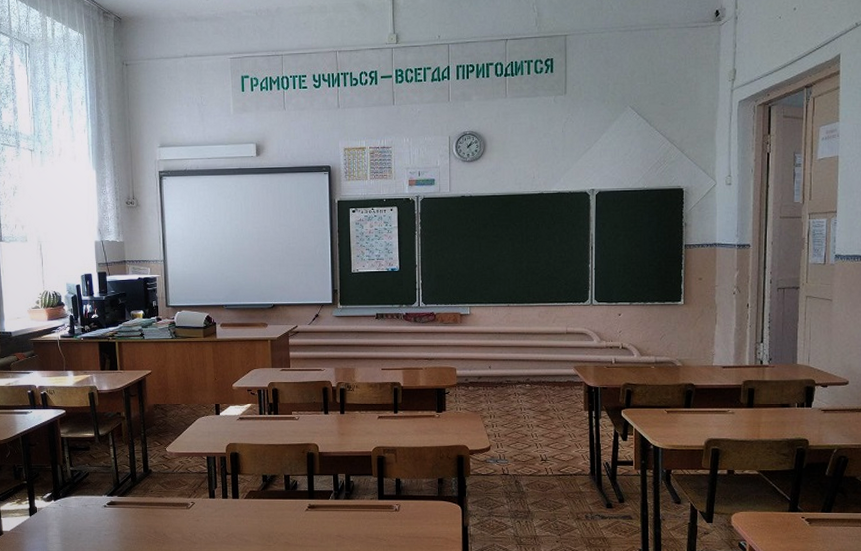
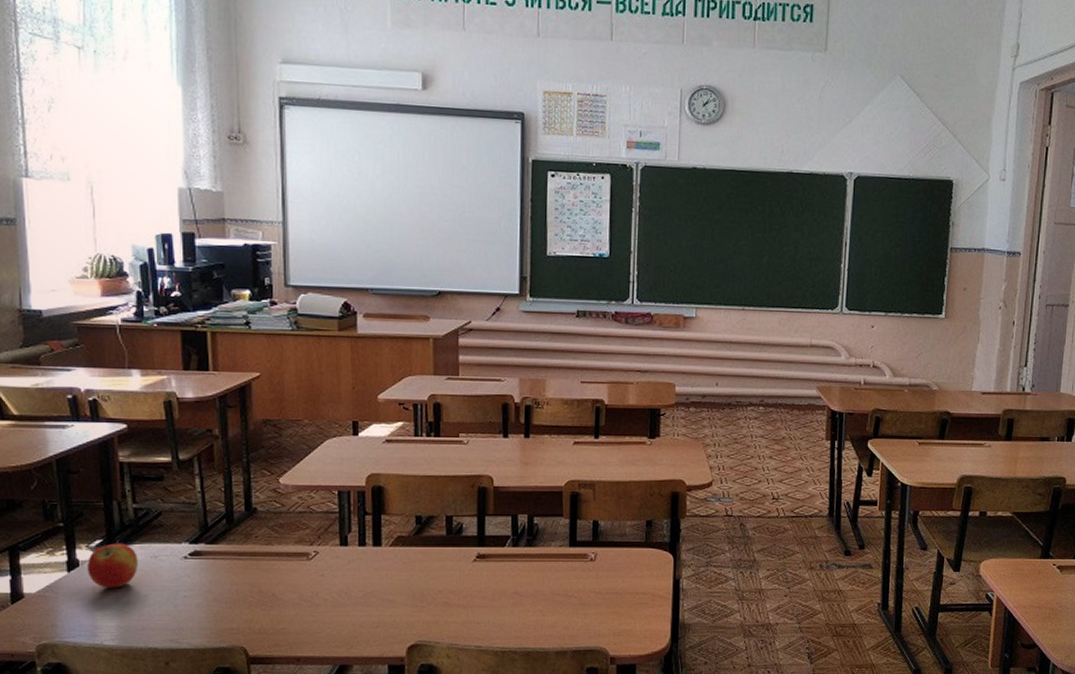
apple: none [42,495,74,528] -> present [87,543,138,588]

